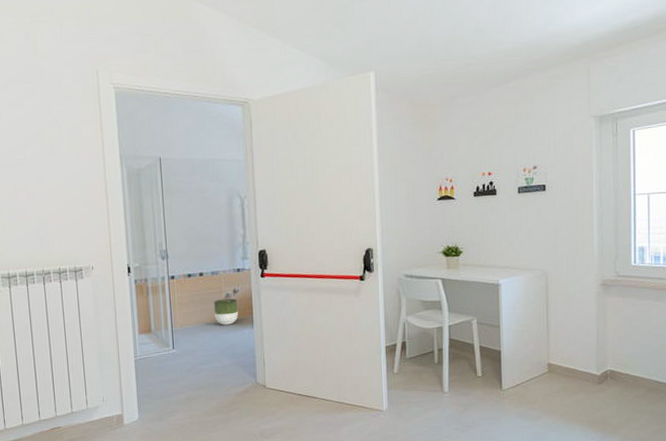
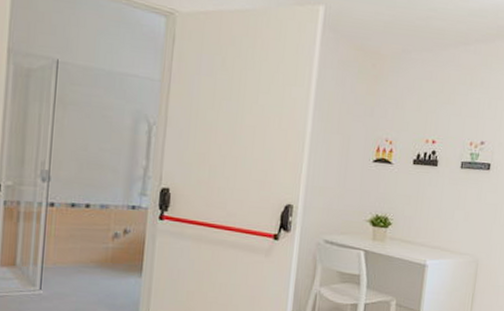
planter: present [213,298,239,325] -> none [96,238,128,270]

